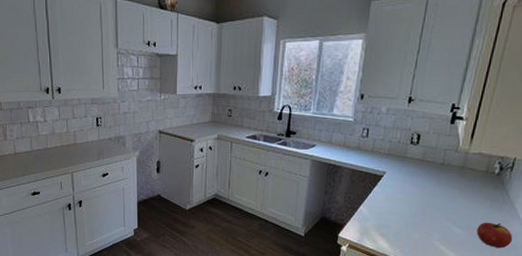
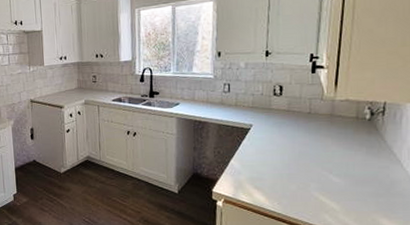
apple: present [476,222,513,249] -> none [356,169,397,196]

